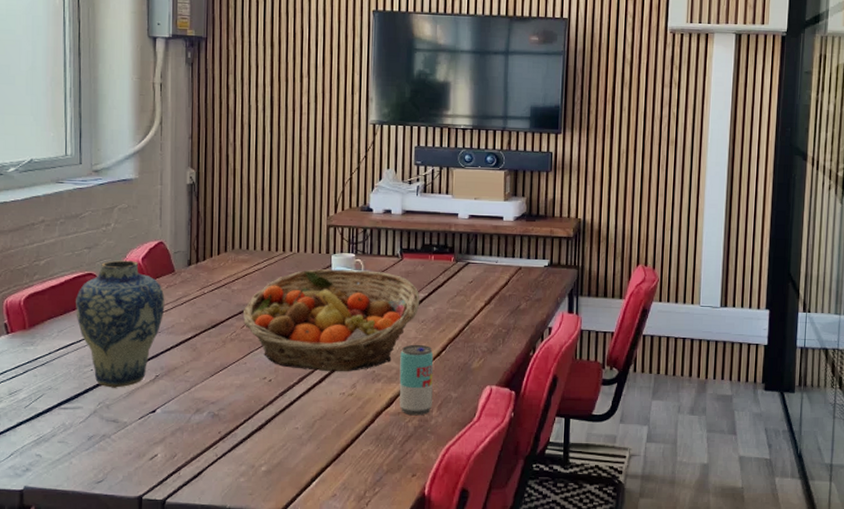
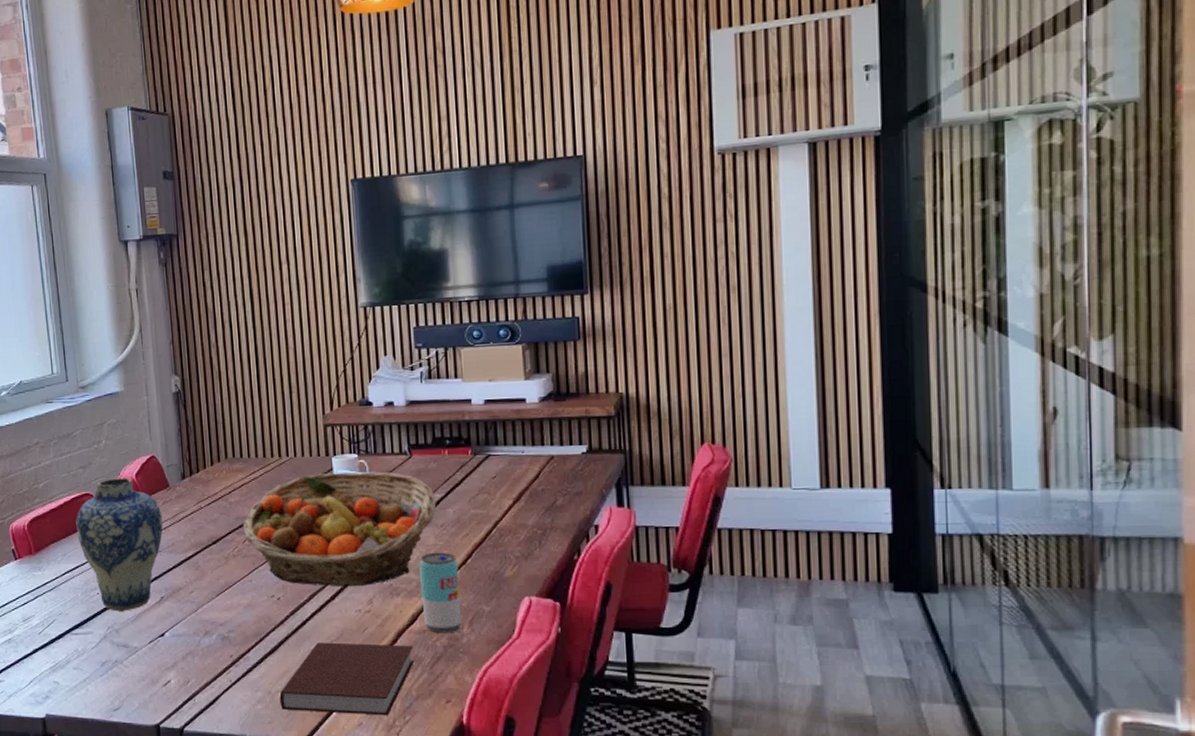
notebook: none [262,421,388,488] -> present [279,642,414,716]

